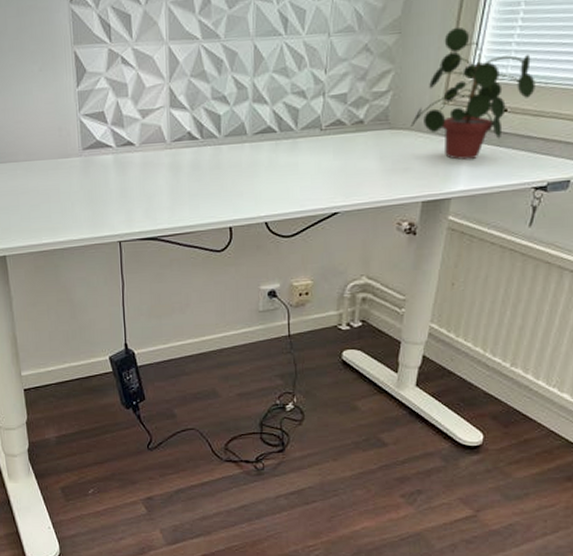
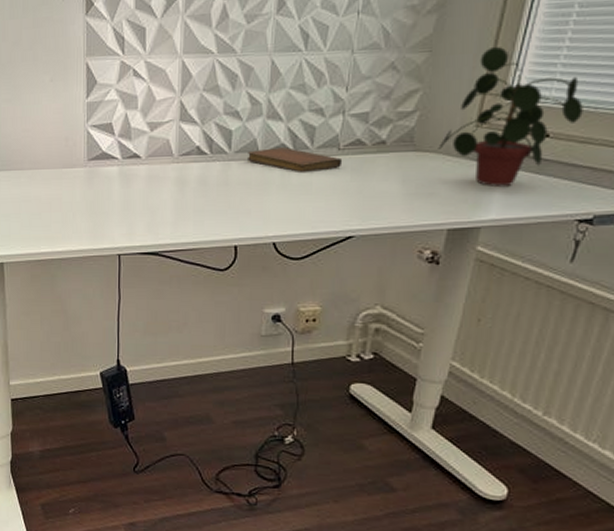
notebook: none [236,130,325,155] -> present [246,147,343,174]

